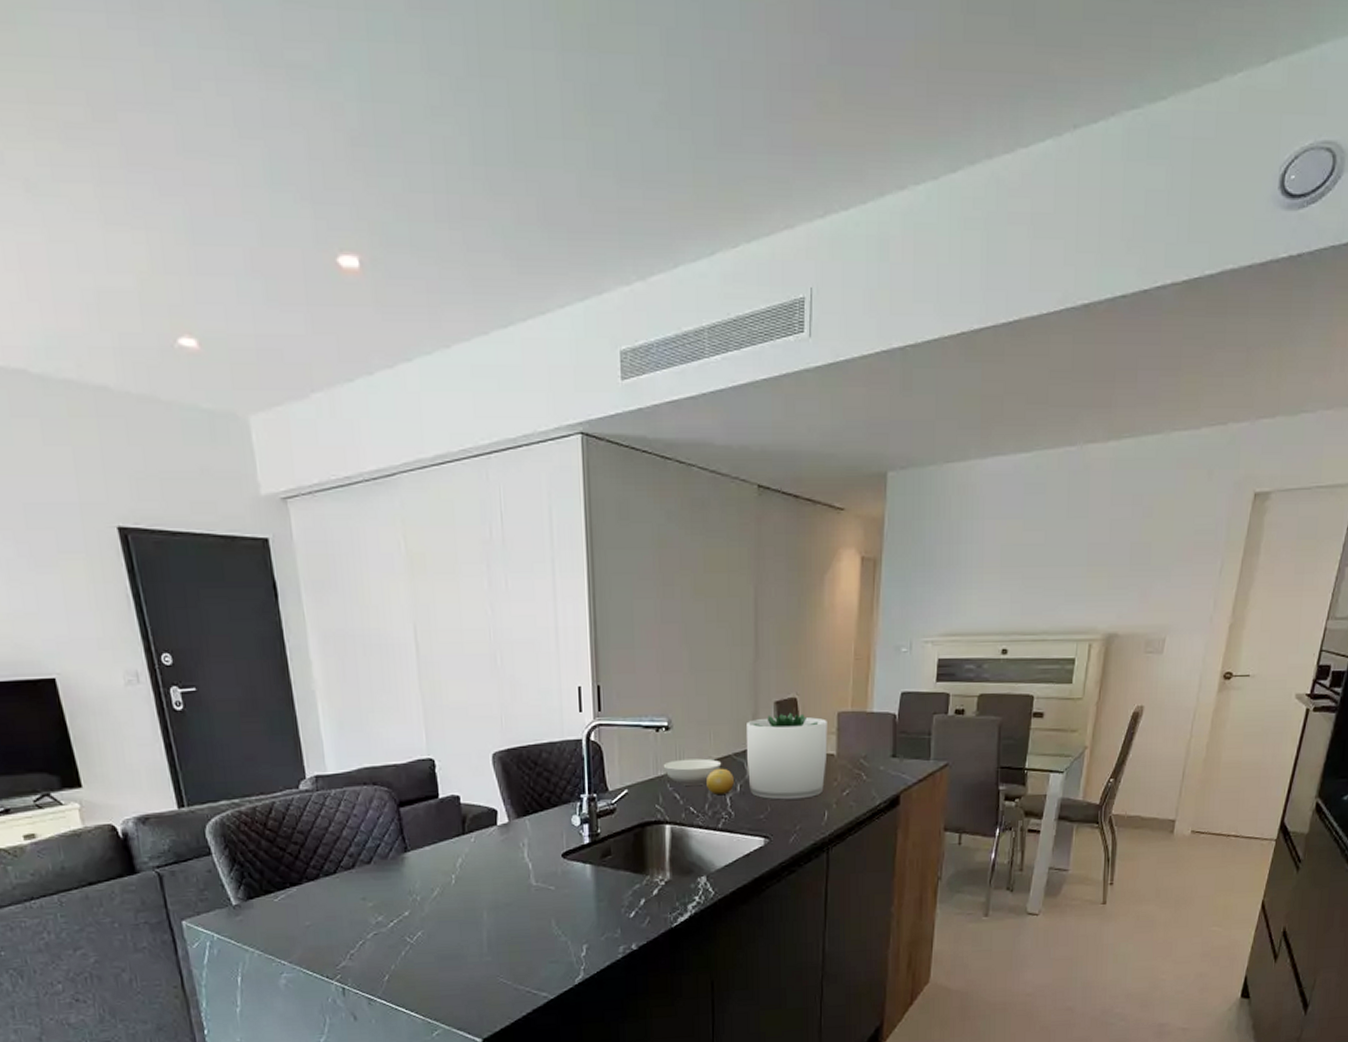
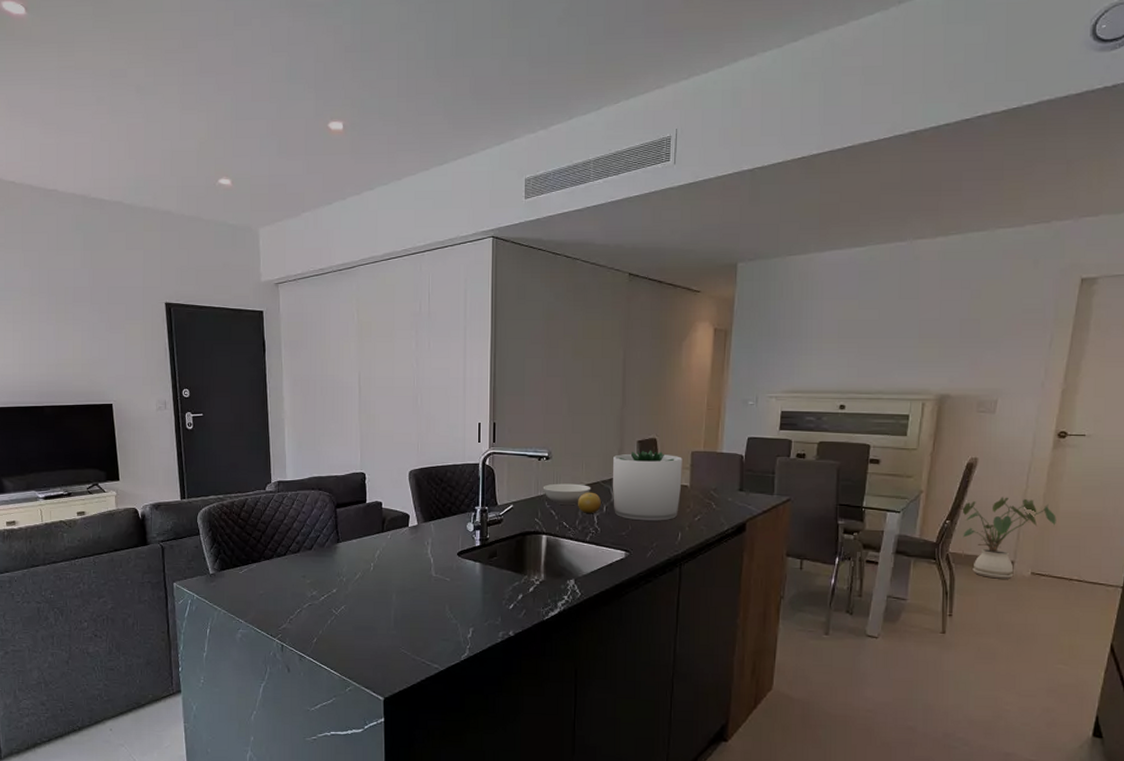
house plant: none [1126,749,1218,840] -> present [962,497,1056,579]

